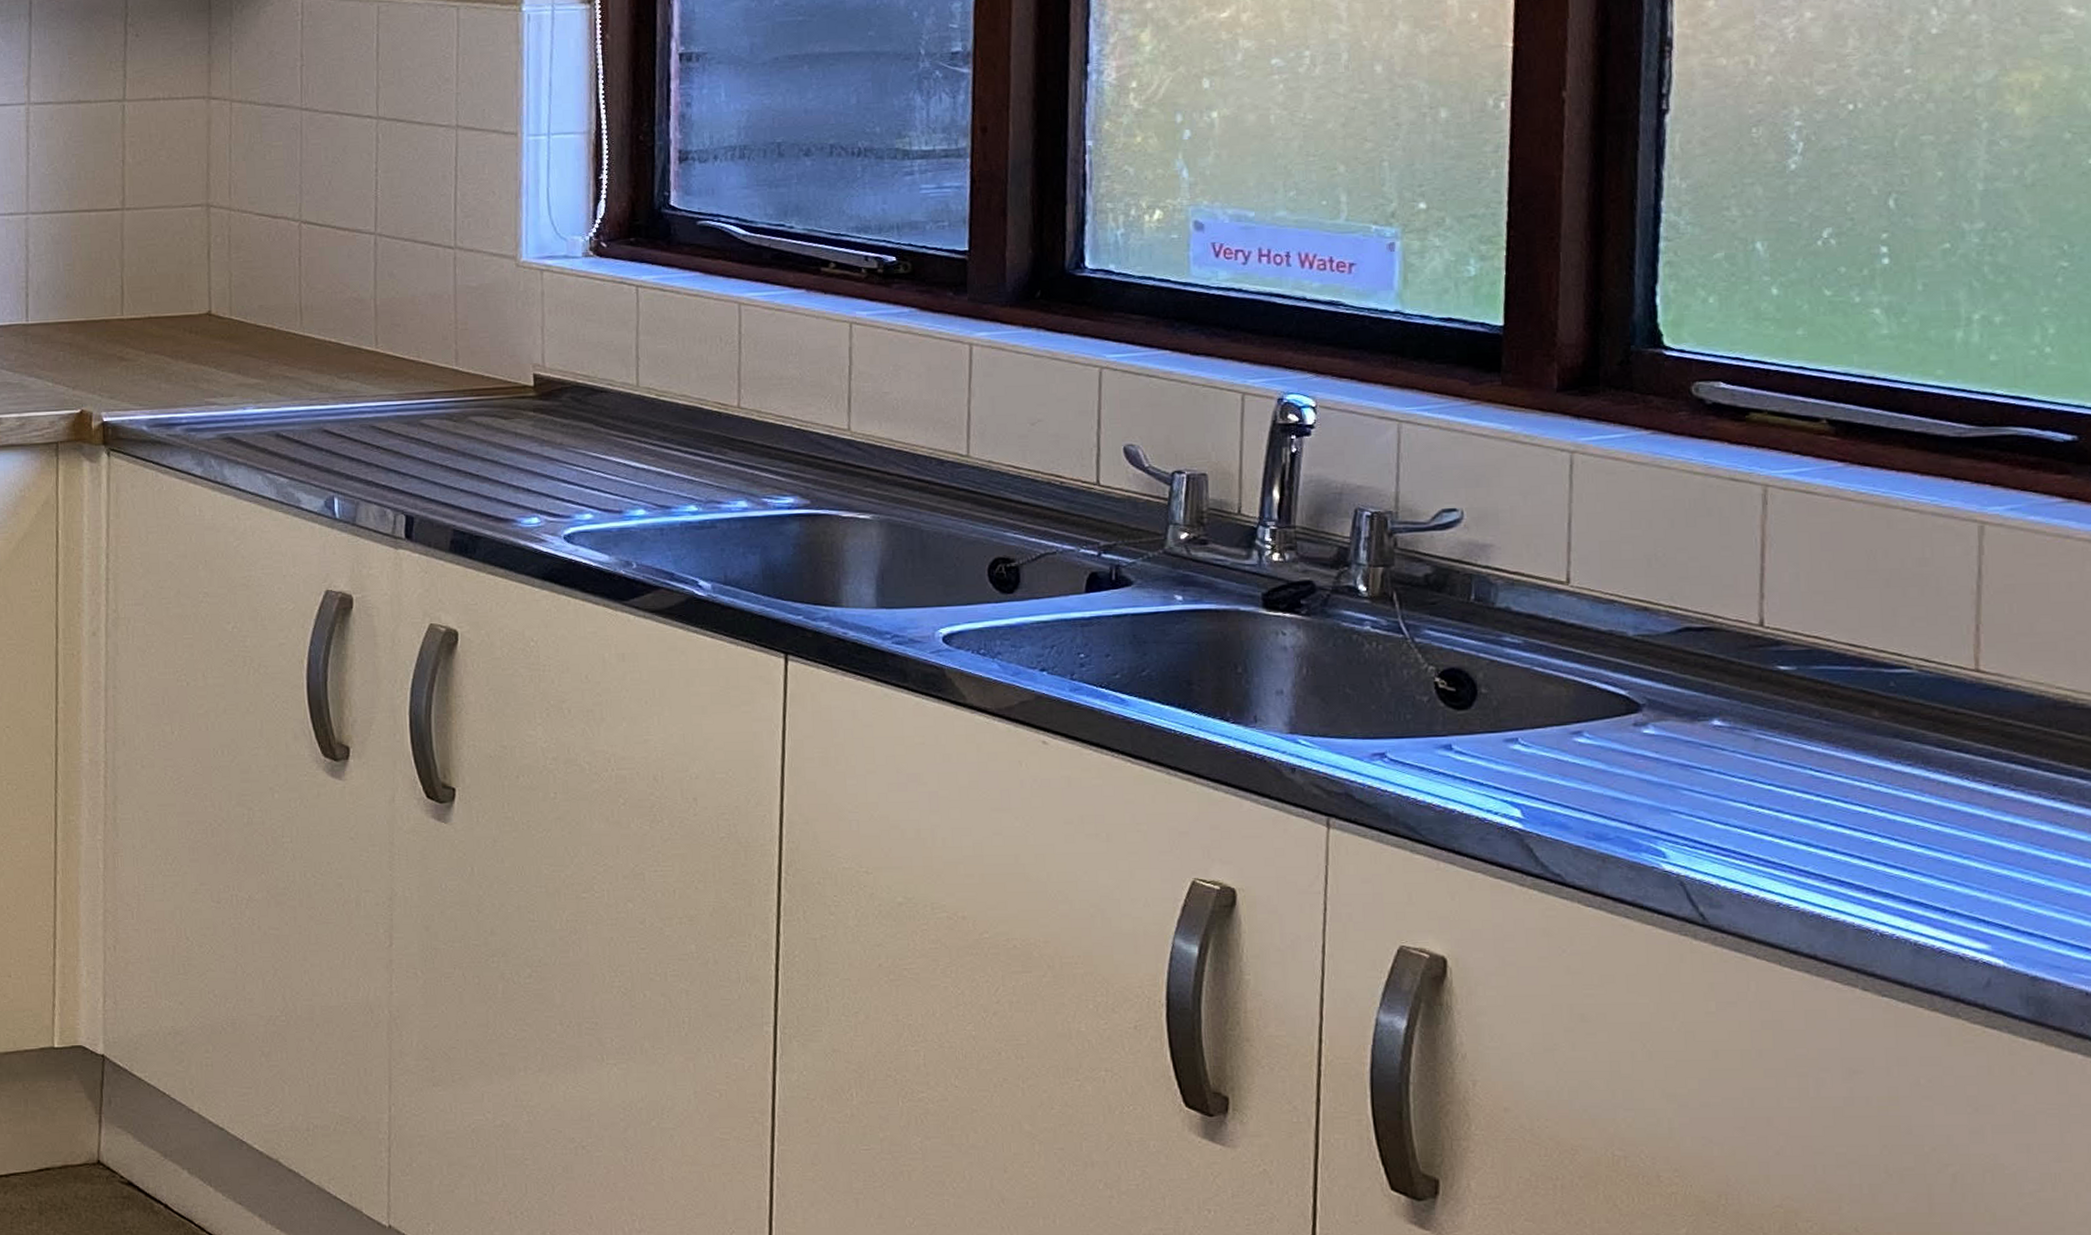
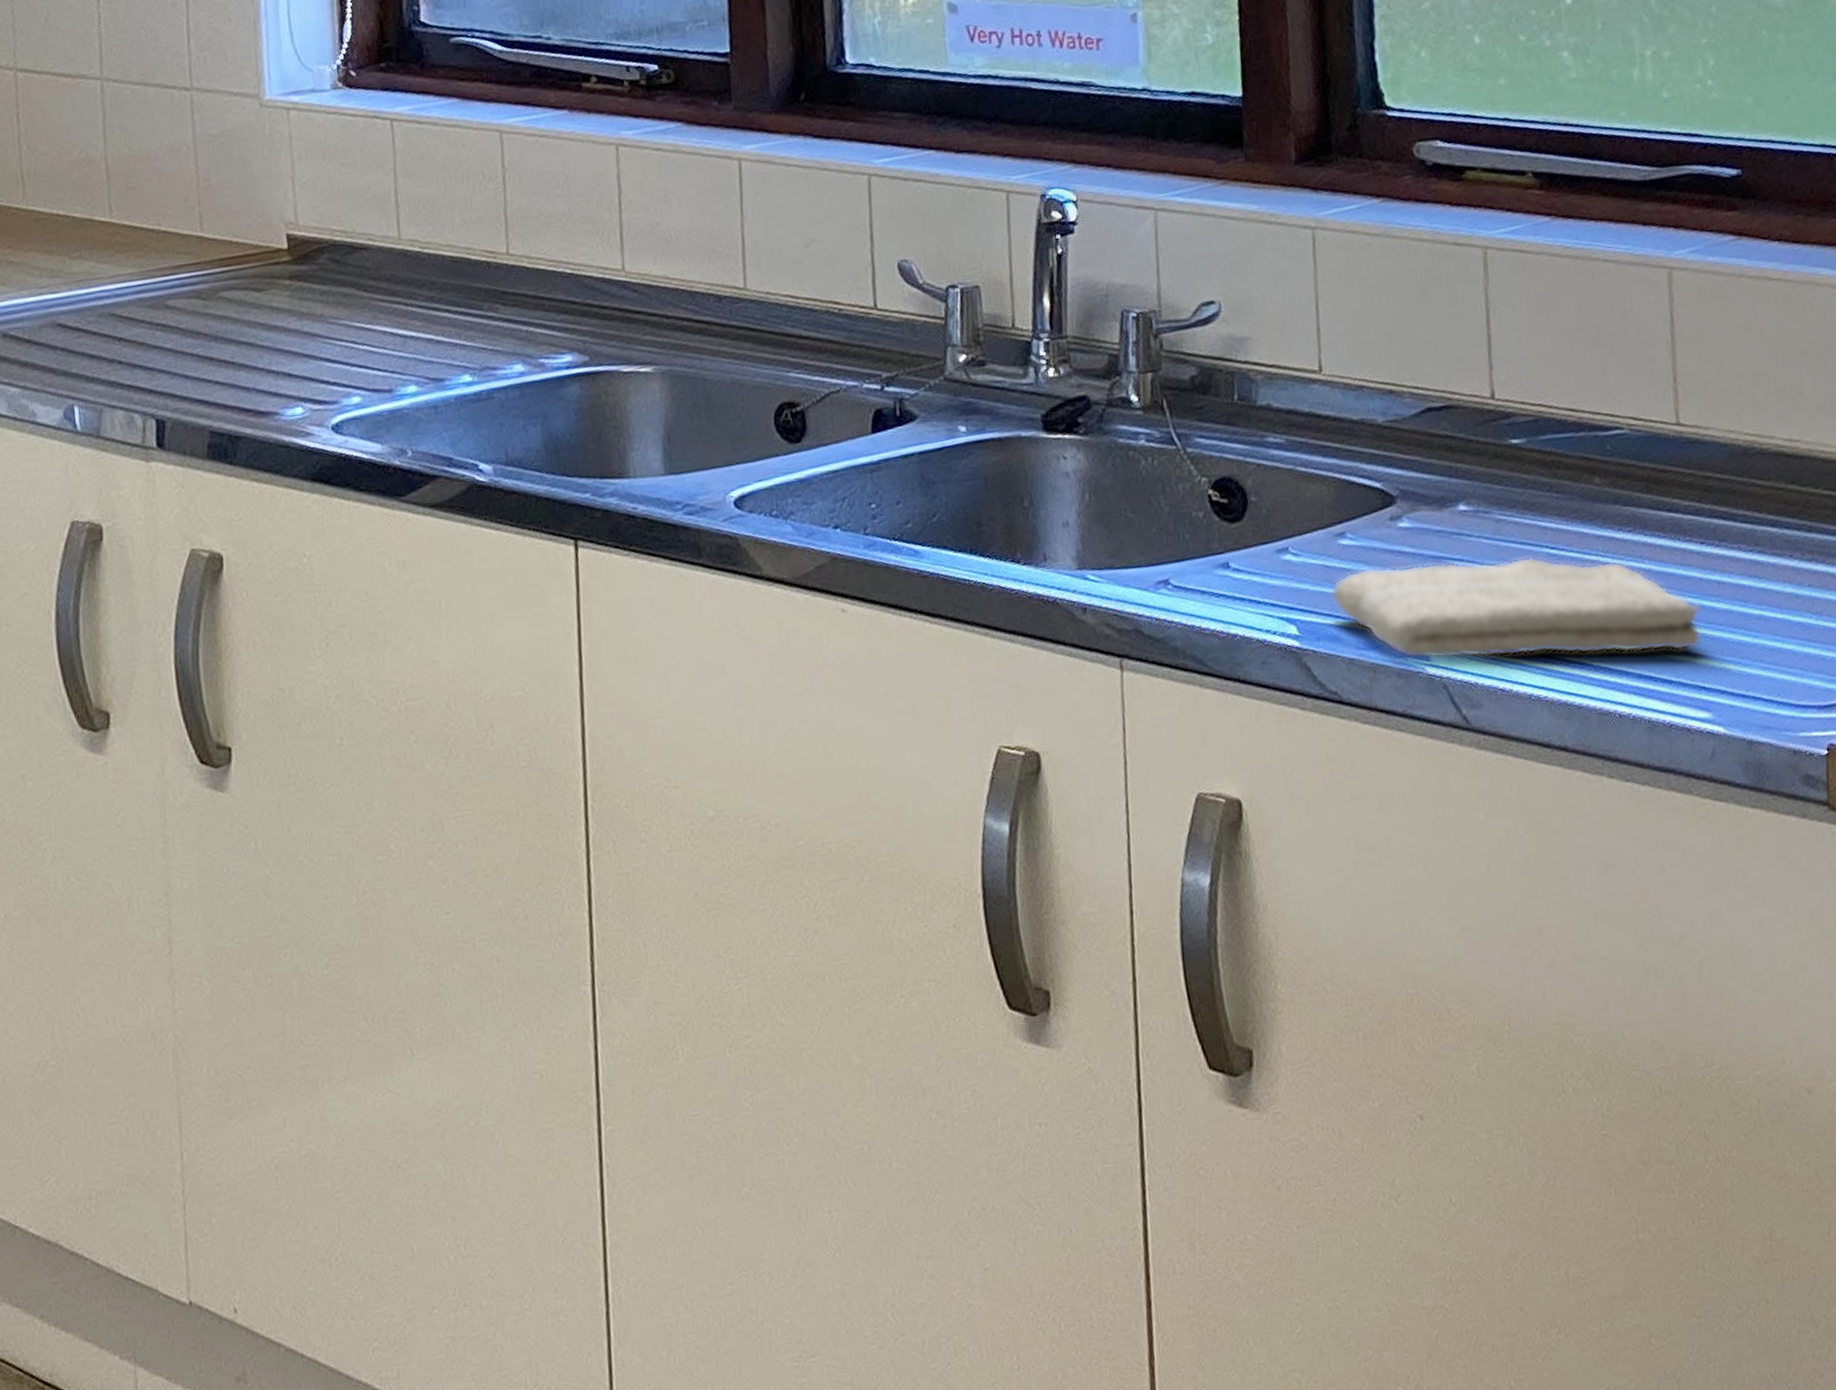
washcloth: none [1561,766,1988,884] -> present [1330,556,1702,660]

